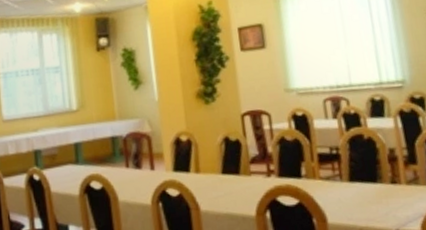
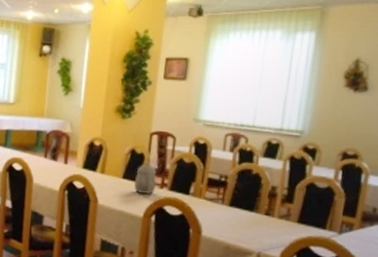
teapot: none [235,149,262,188] -> present [134,162,157,194]

